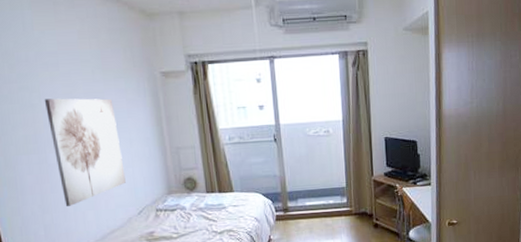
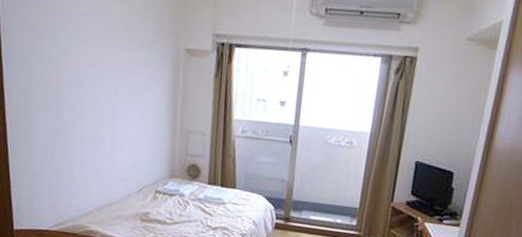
wall art: present [44,98,126,206] -> none [69,59,134,171]

